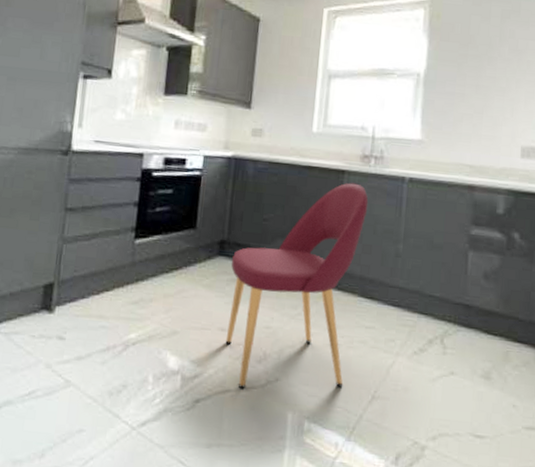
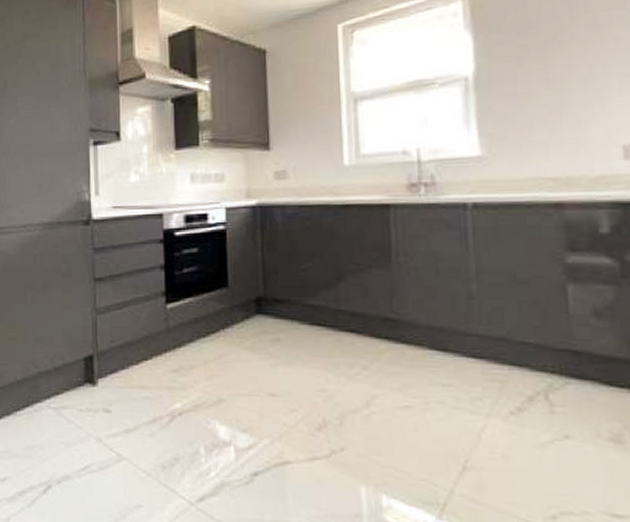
dining chair: present [225,182,369,389] -> none [271,217,425,461]

